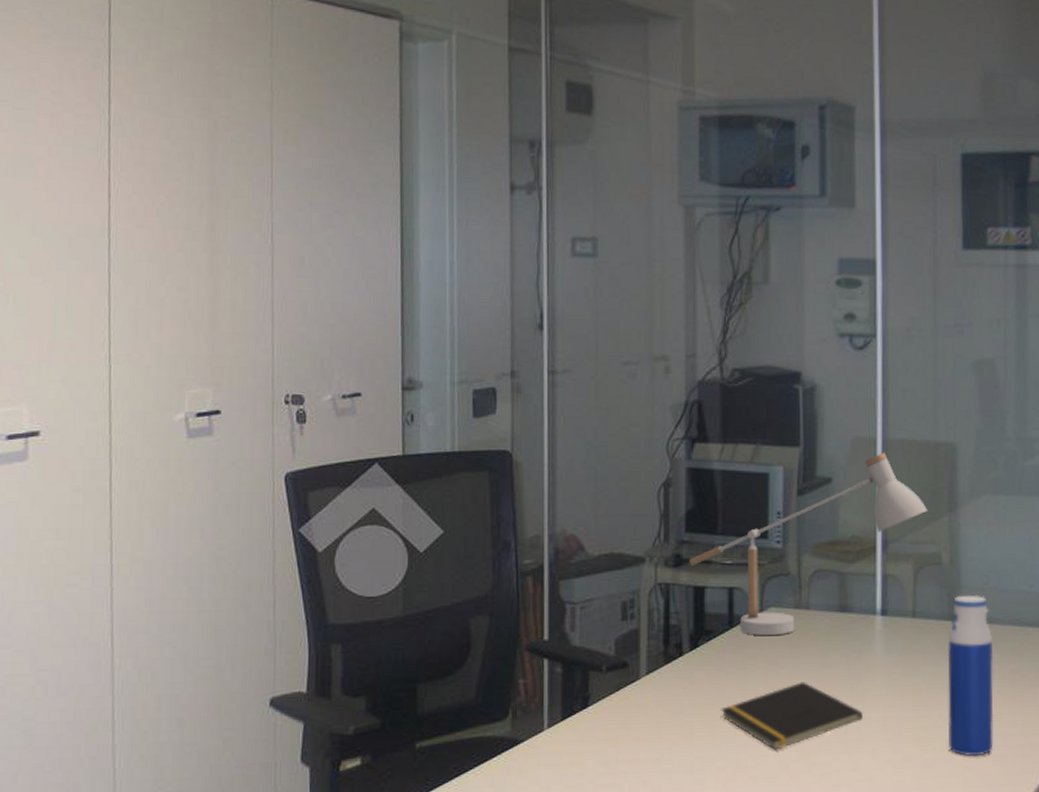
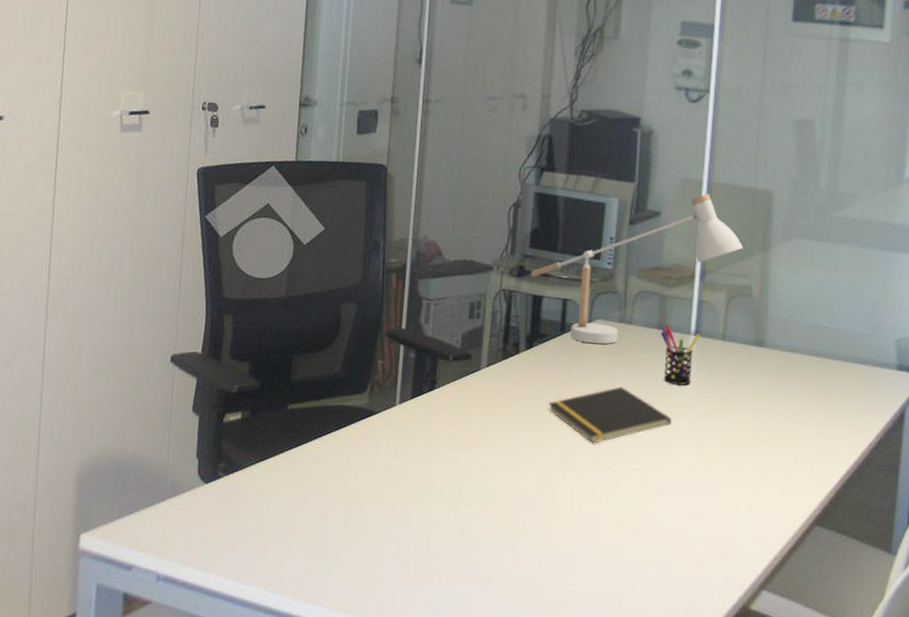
pen holder: none [842,606,888,673] -> present [660,325,701,385]
water bottle: present [947,594,994,757] -> none [746,324,793,467]

